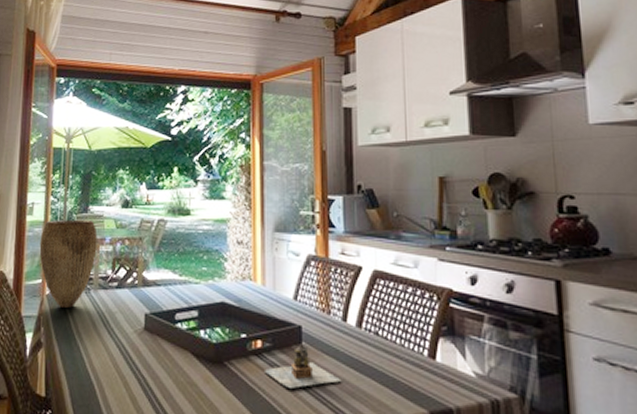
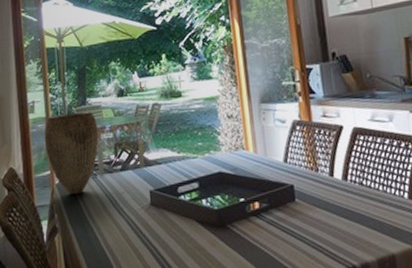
teapot: present [263,344,342,389] -> none [263,201,334,241]

